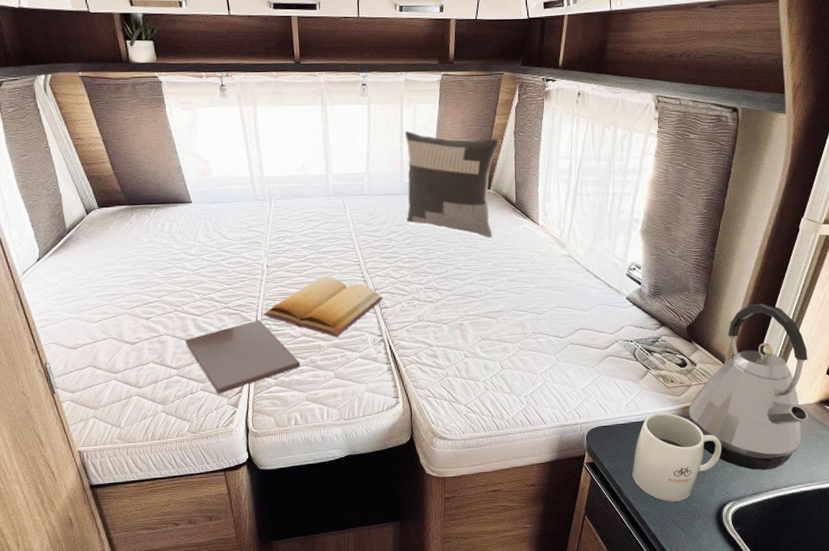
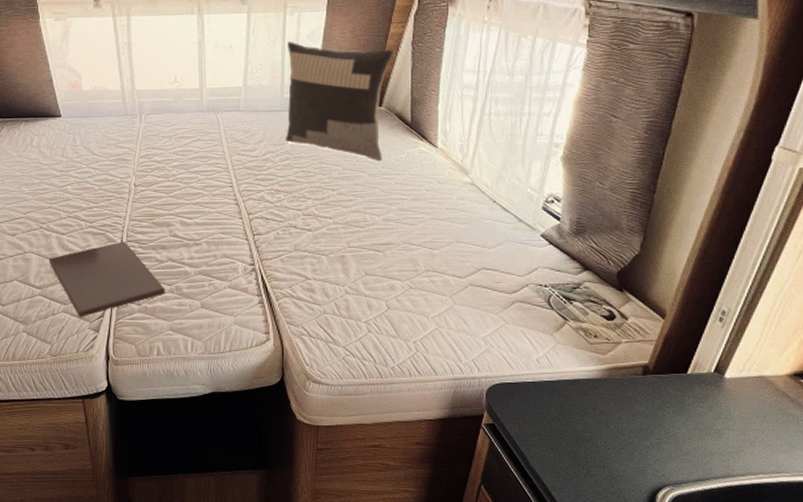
bible: present [263,276,383,337] -> none [129,198,257,263]
mug: present [632,412,722,502] -> none [541,372,659,480]
kettle: present [688,303,809,471] -> none [615,249,779,453]

